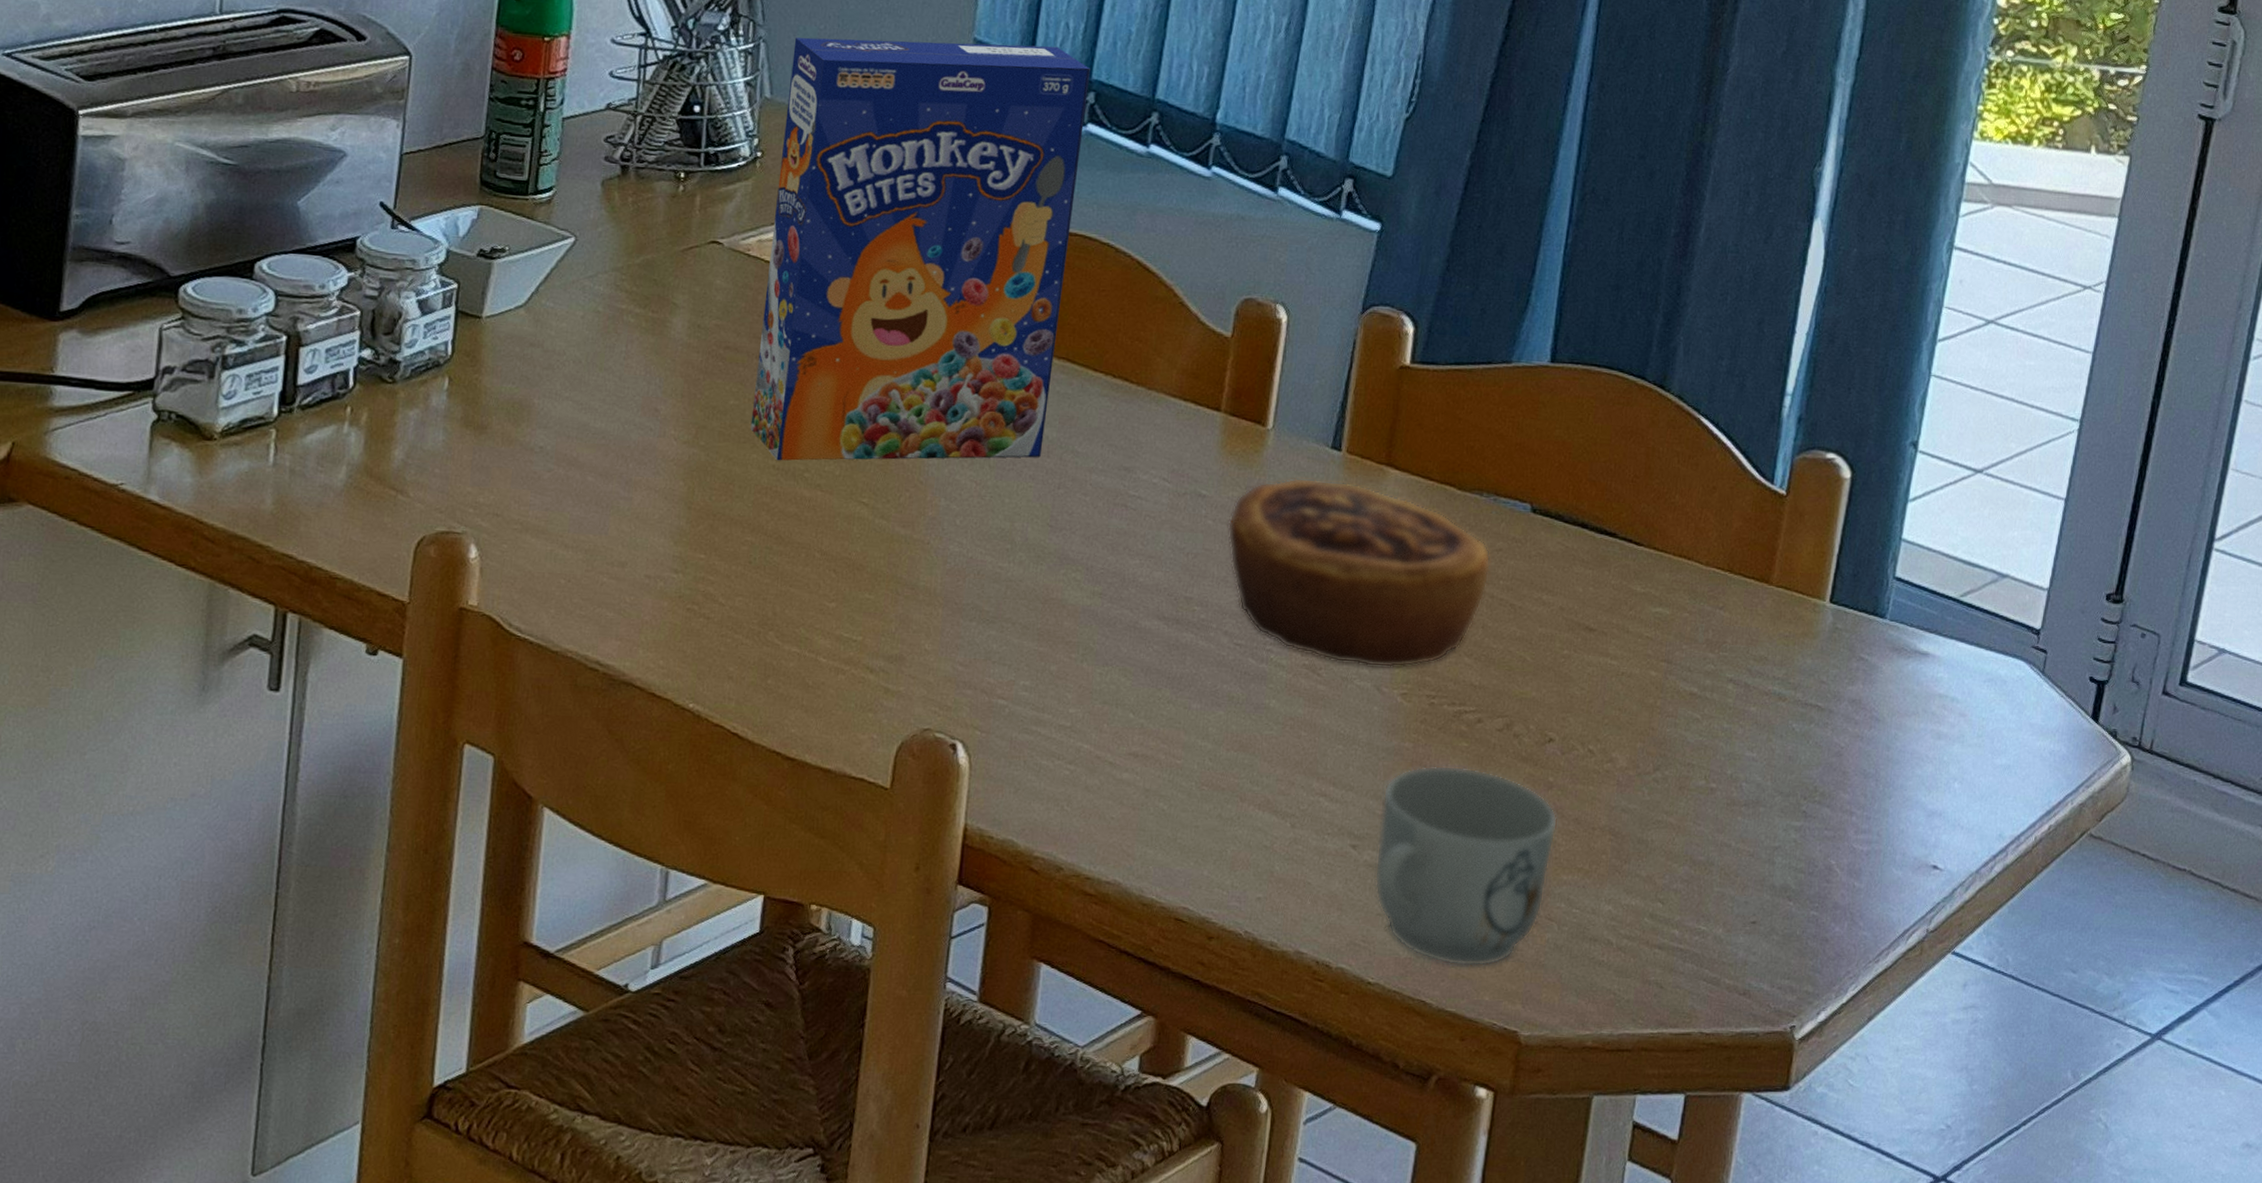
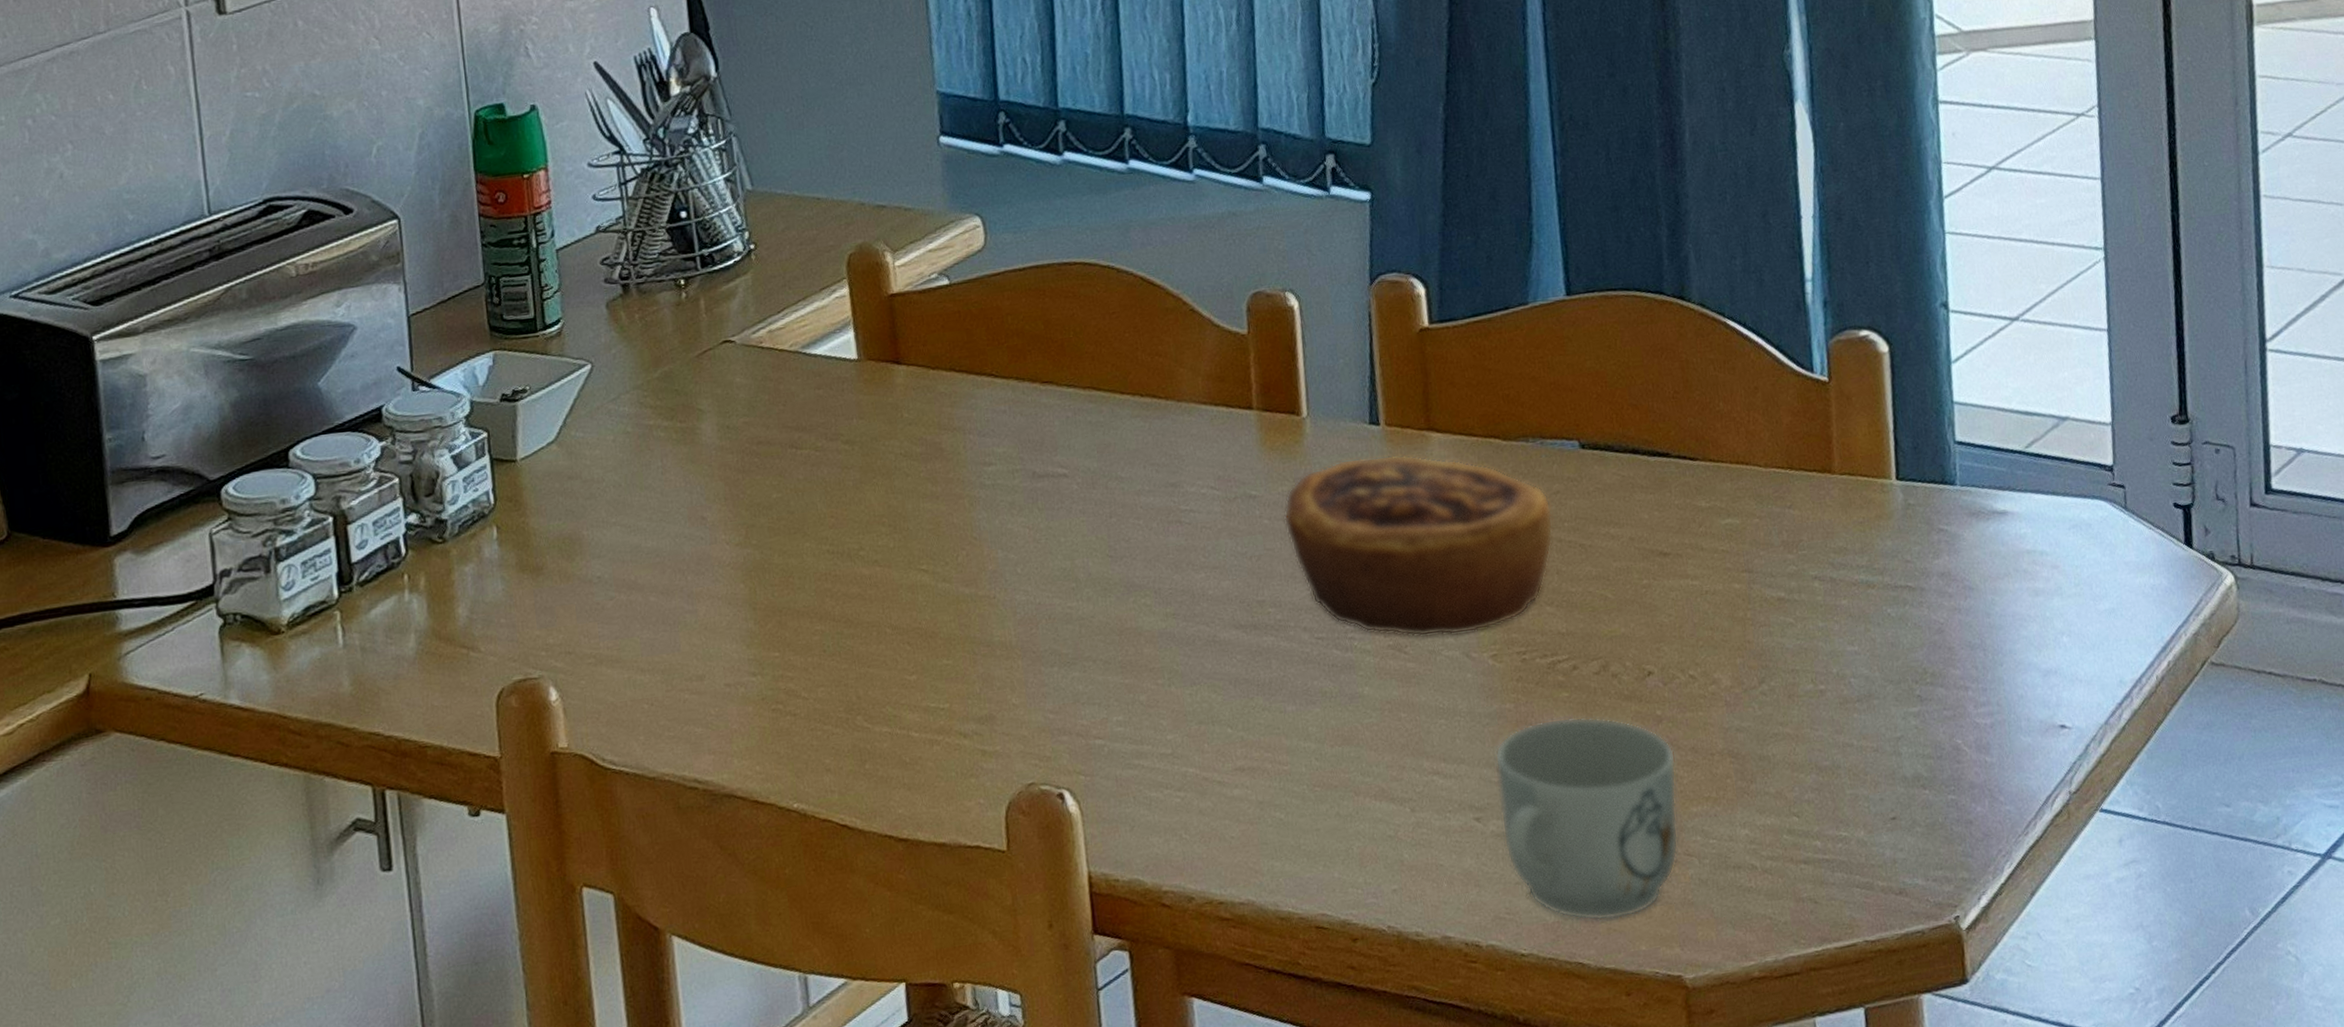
cereal box: present [750,37,1090,461] -> none [764,83,1087,545]

